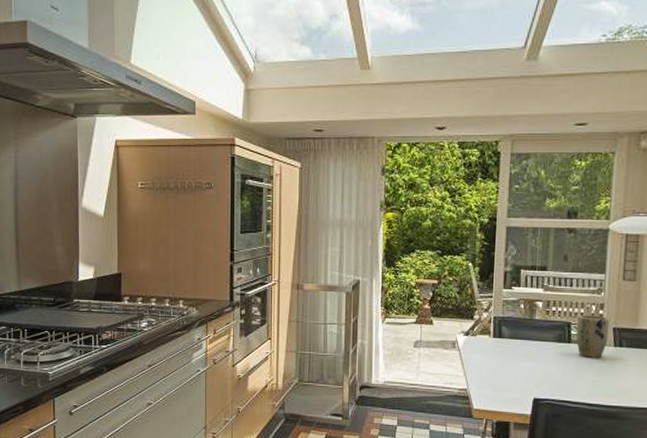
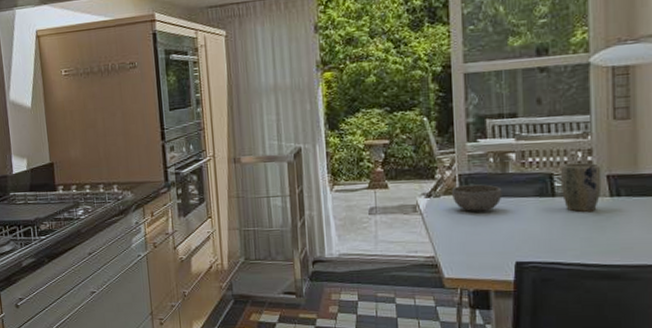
bowl: none [487,327,528,351] -> present [452,184,502,211]

